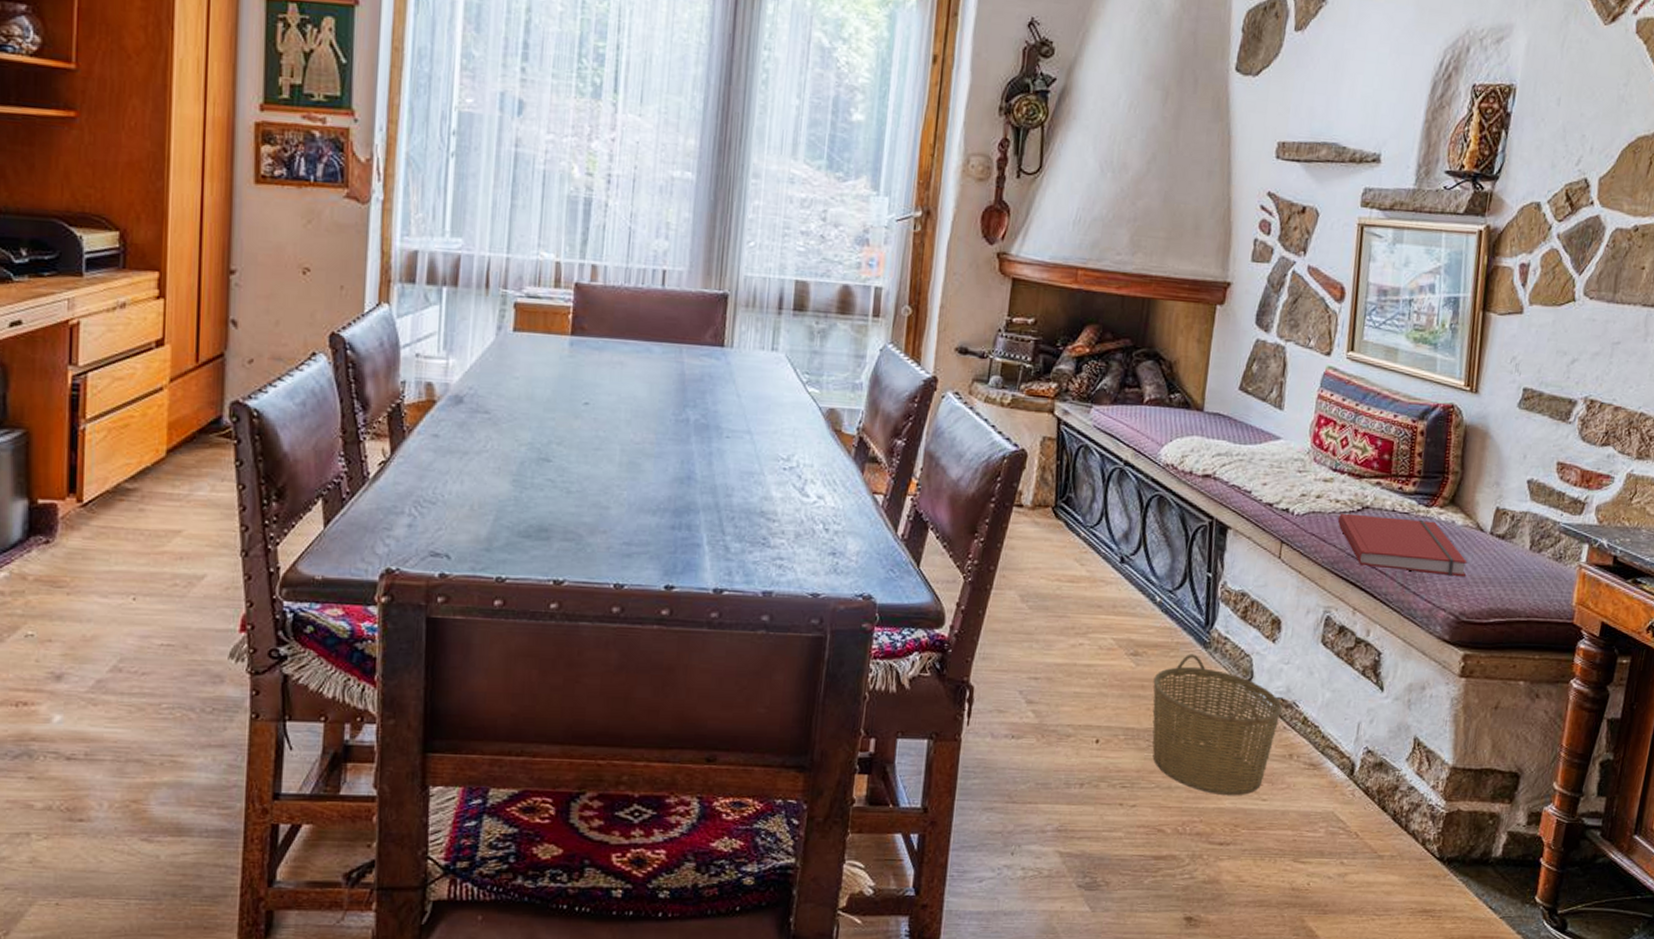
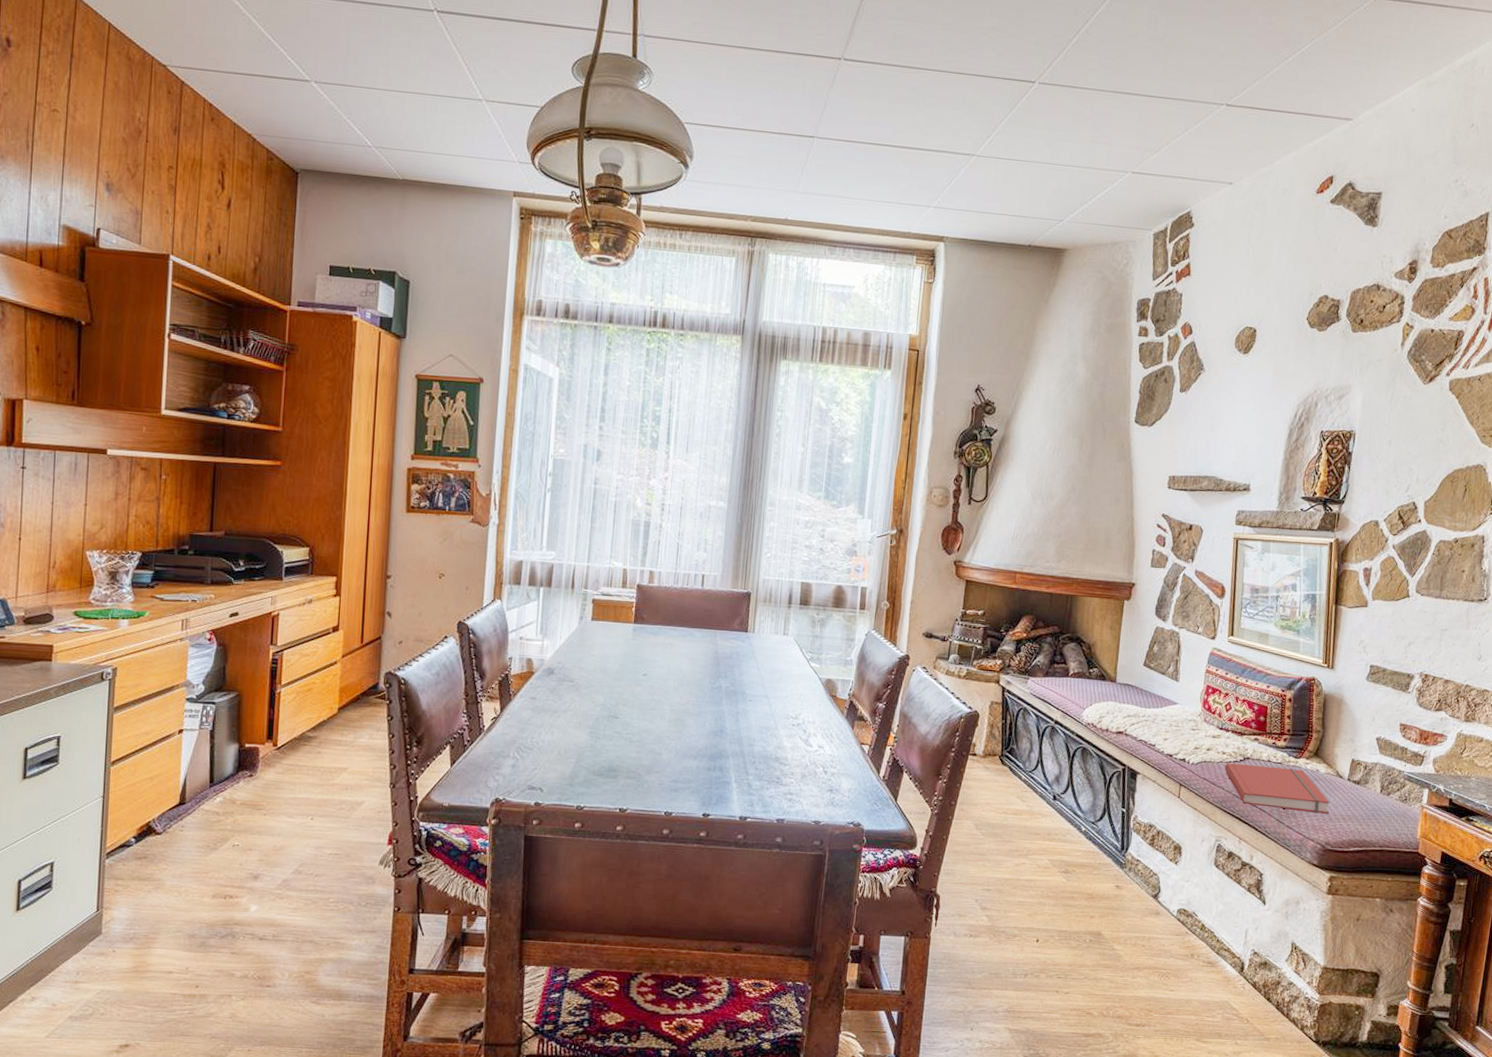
basket: present [1151,653,1283,795] -> none [1080,872,1185,986]

